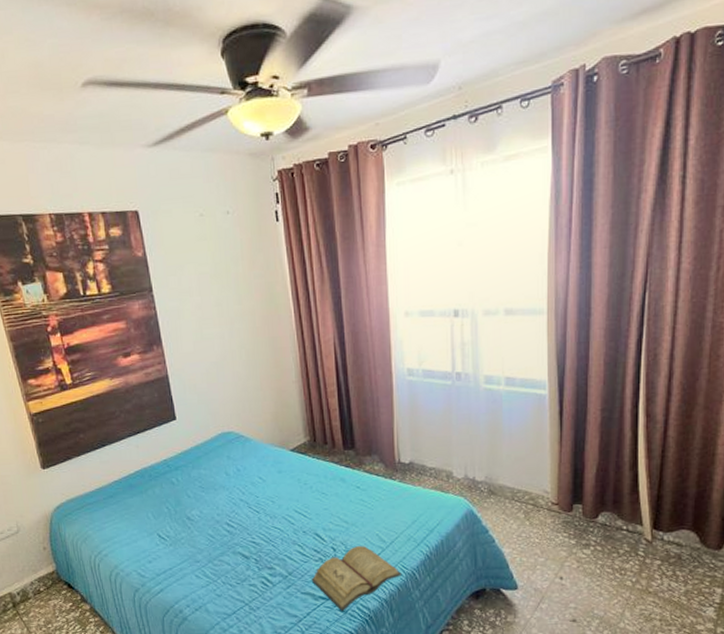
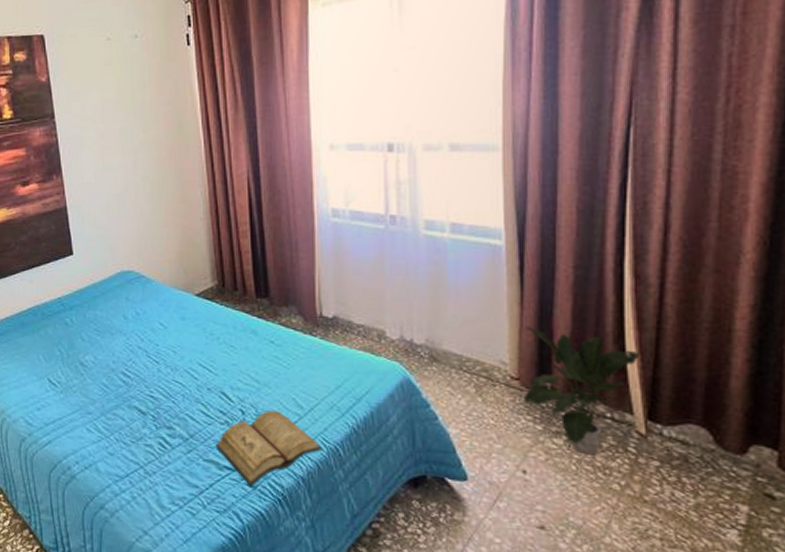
potted plant: none [562,460,649,560] -> present [524,326,641,455]

